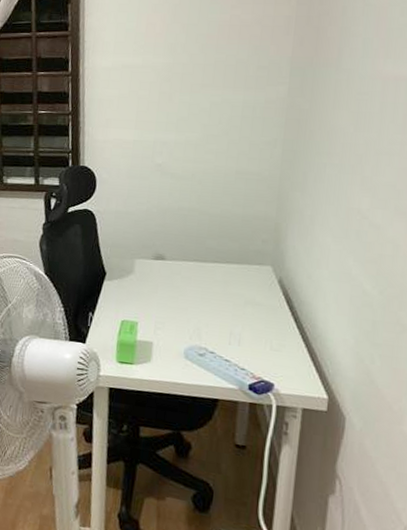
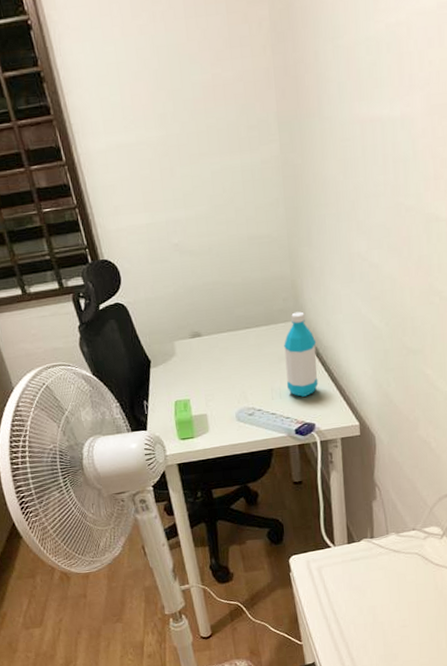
water bottle: none [249,256,292,351] -> present [284,311,319,397]

